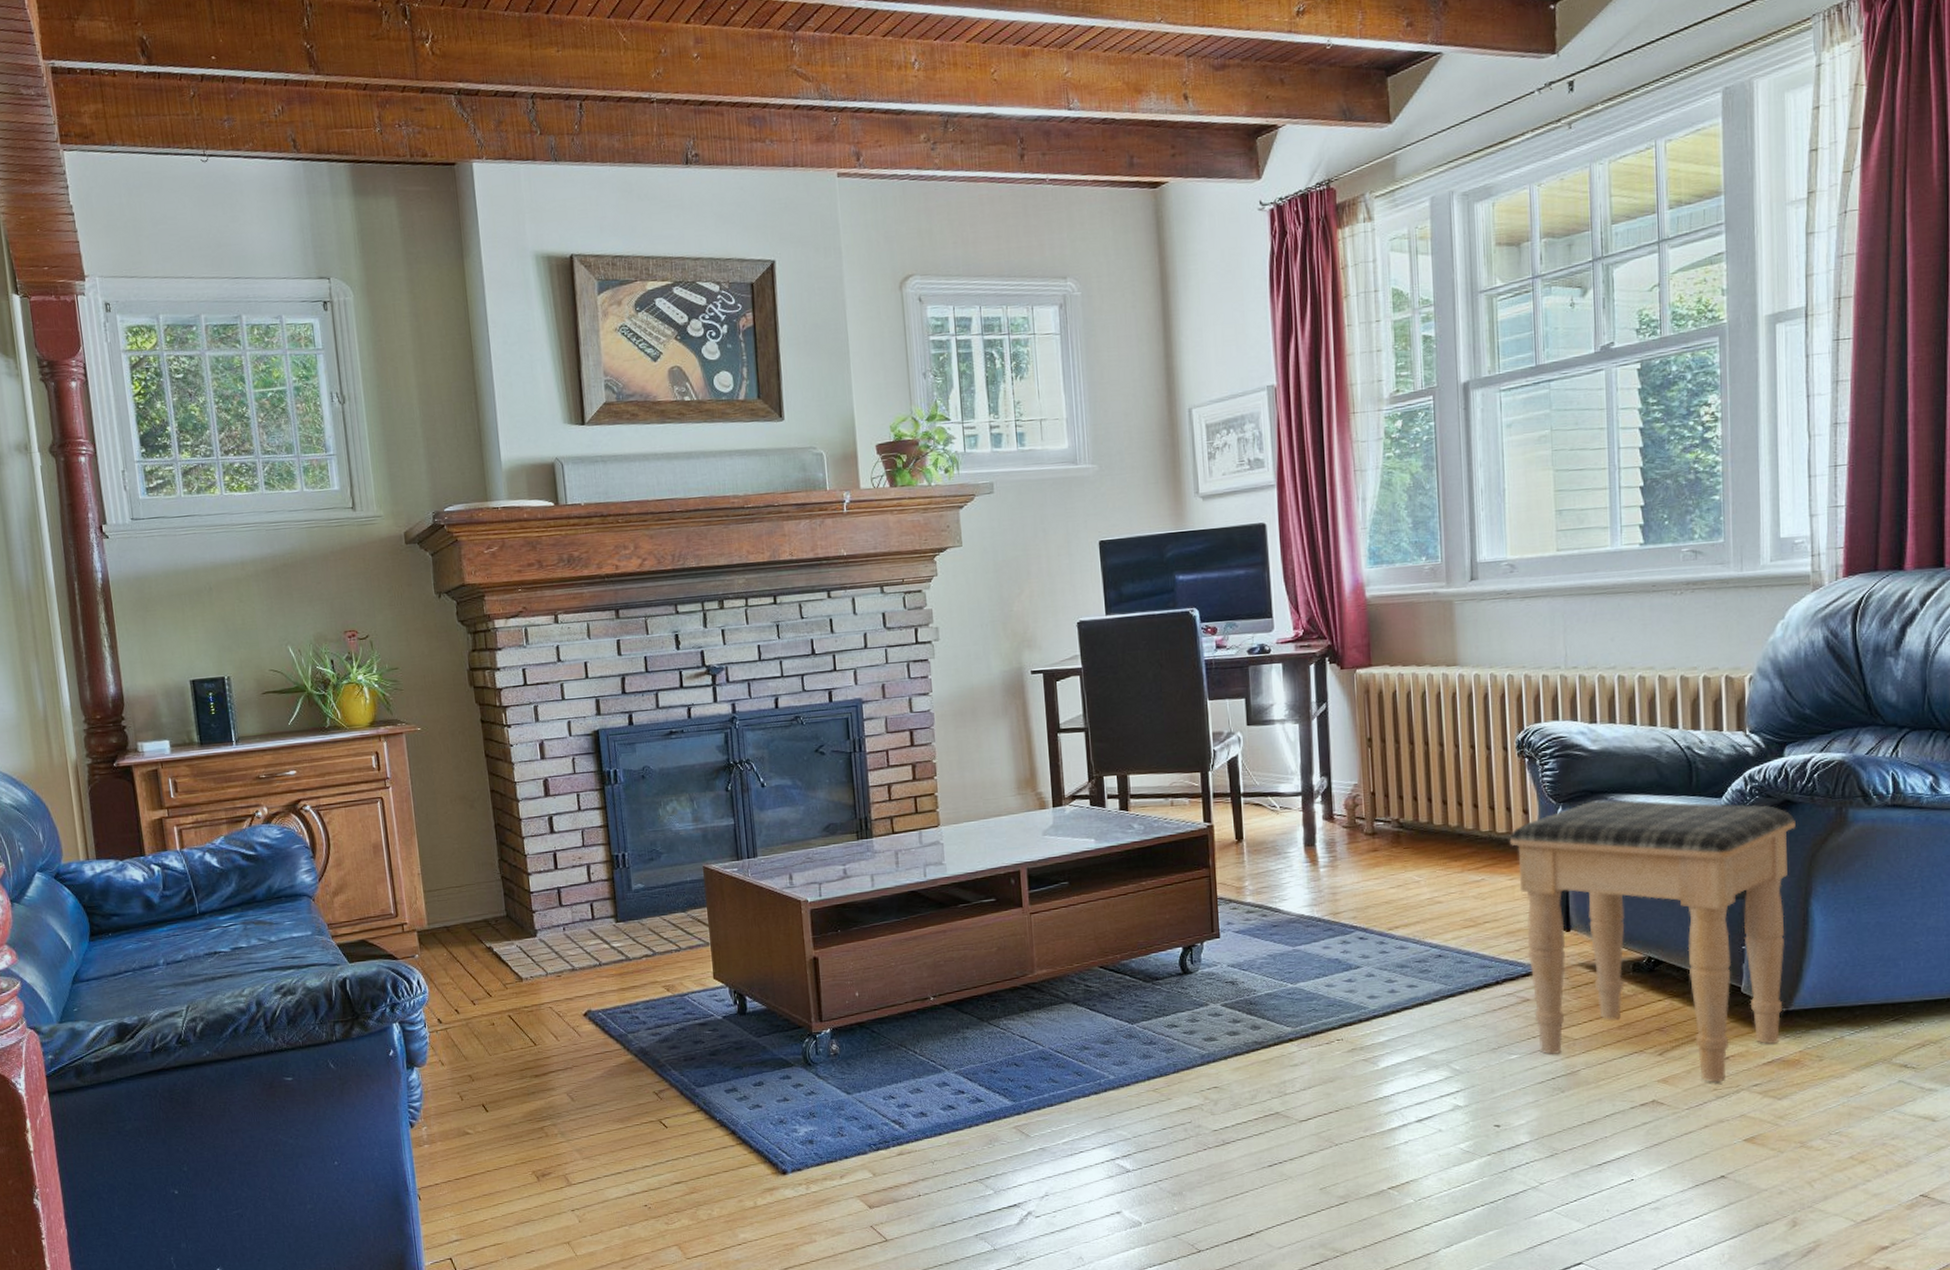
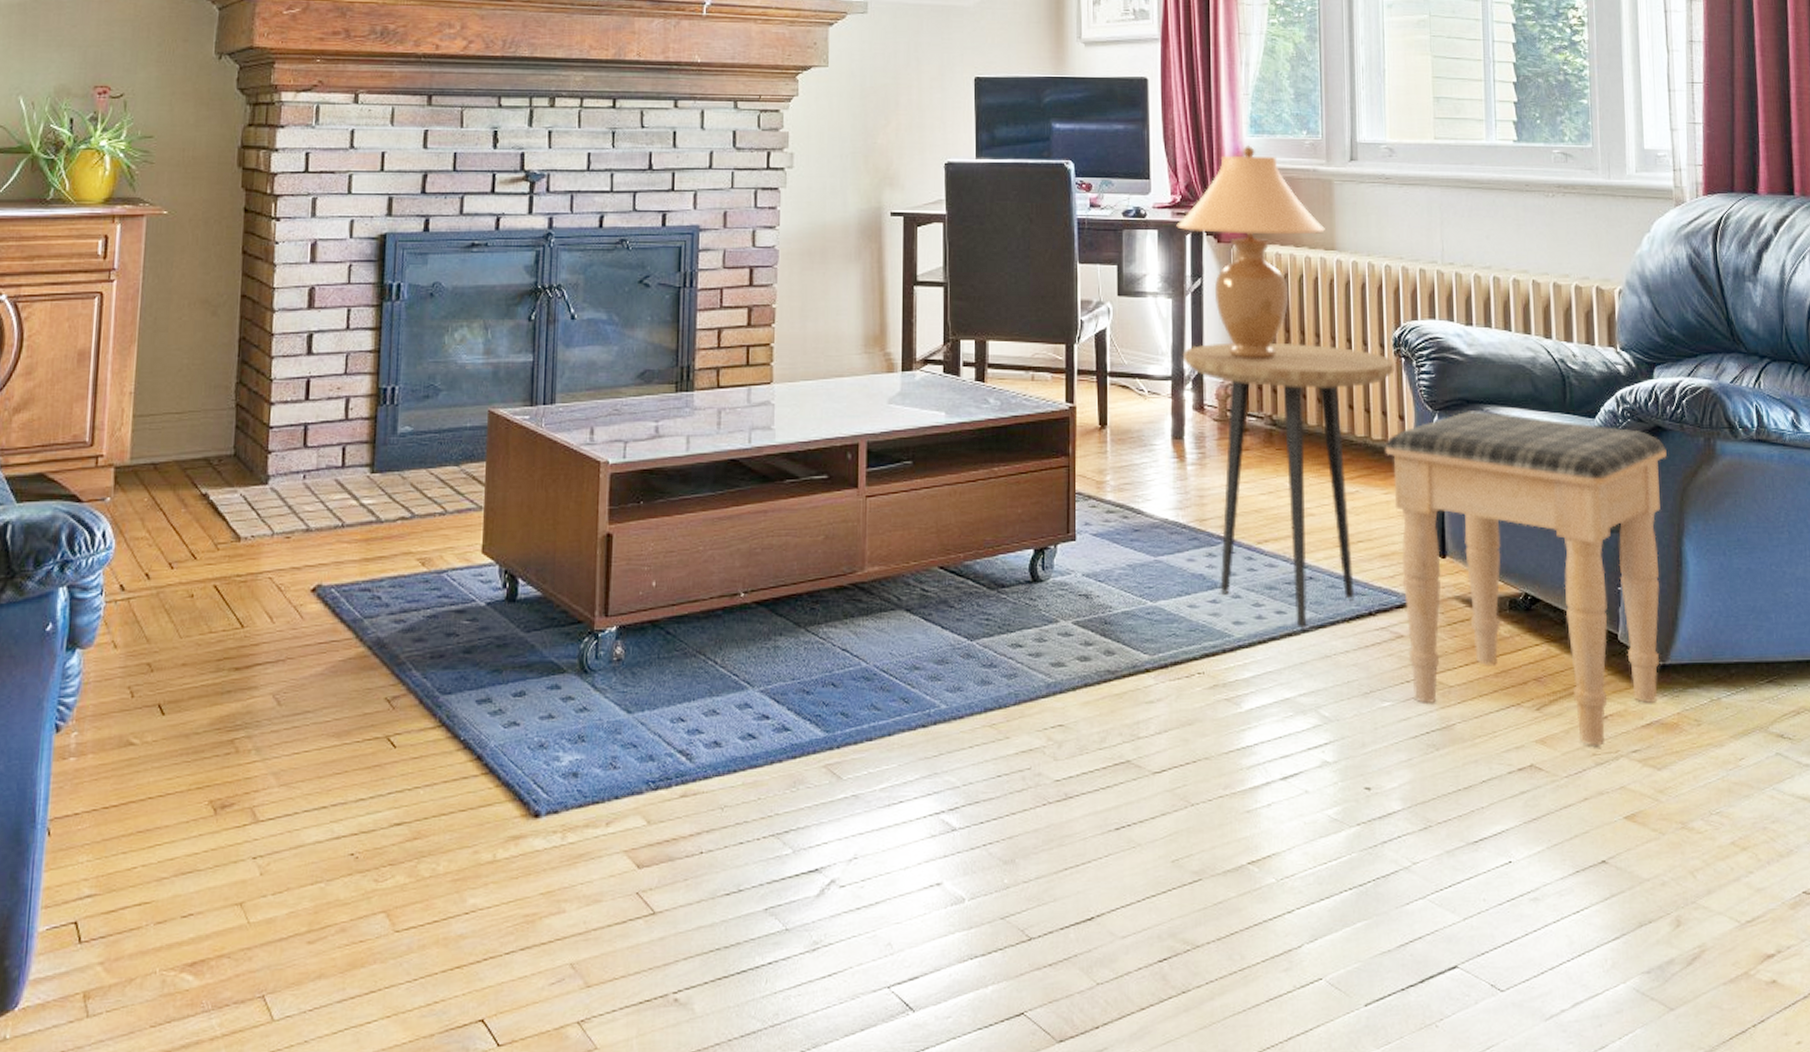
table lamp: none [1300,576,1447,772] -> present [1176,145,1325,360]
side table: none [1311,752,1518,999] -> present [1182,342,1394,629]

